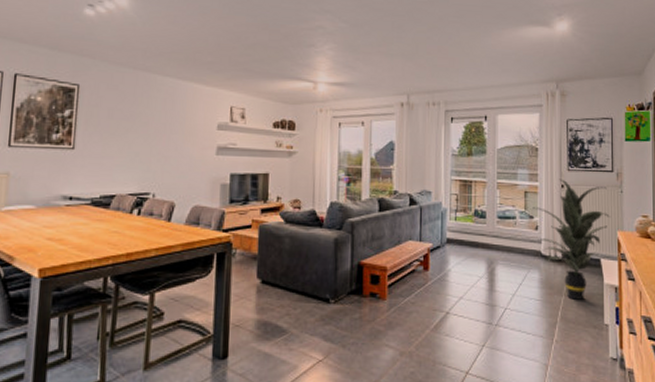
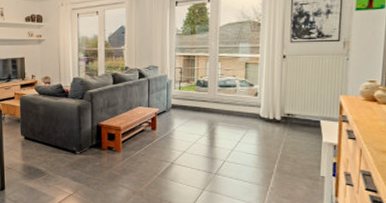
indoor plant: present [532,179,611,300] -> none [253,50,334,155]

